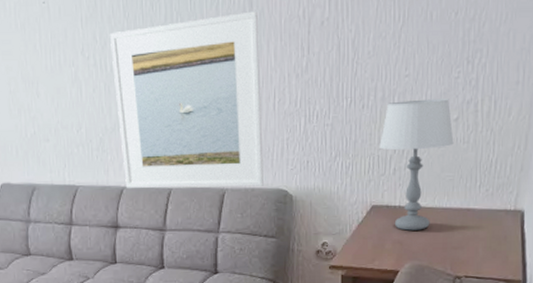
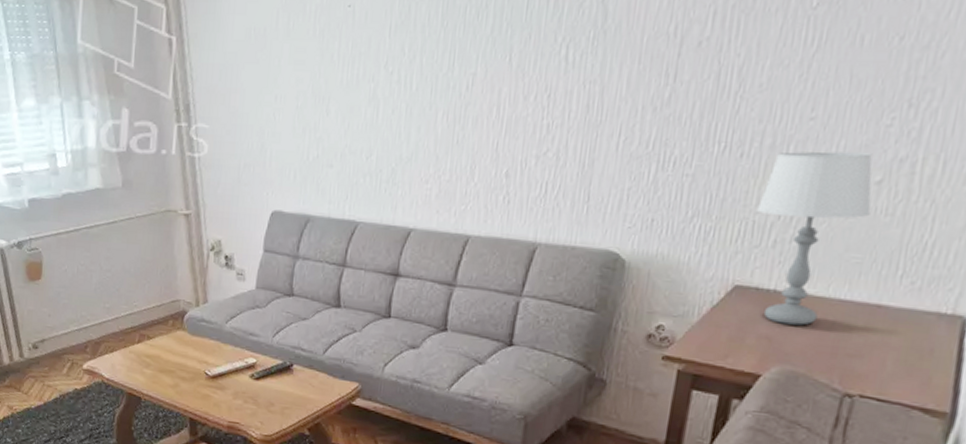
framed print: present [109,11,263,189] -> none [414,25,613,246]

